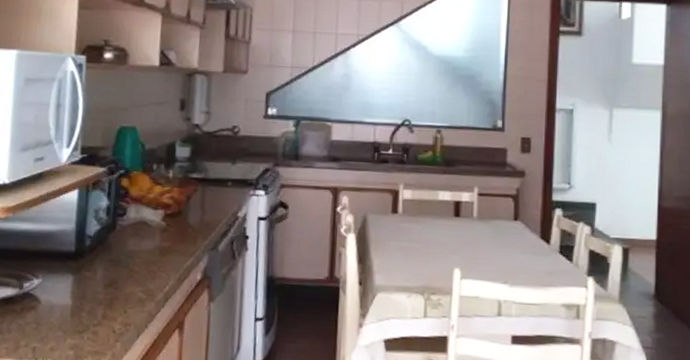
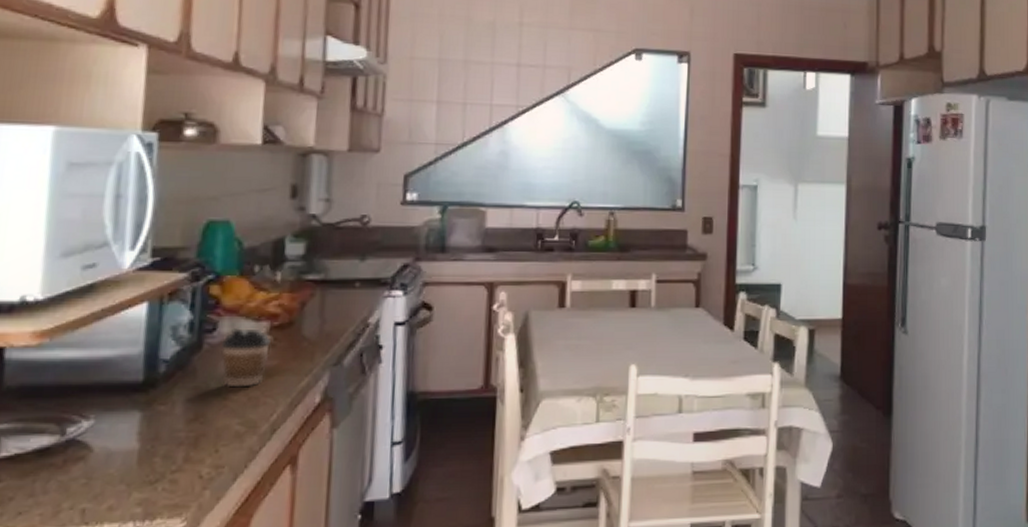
coffee cup: none [129,214,165,263] -> present [221,328,272,388]

